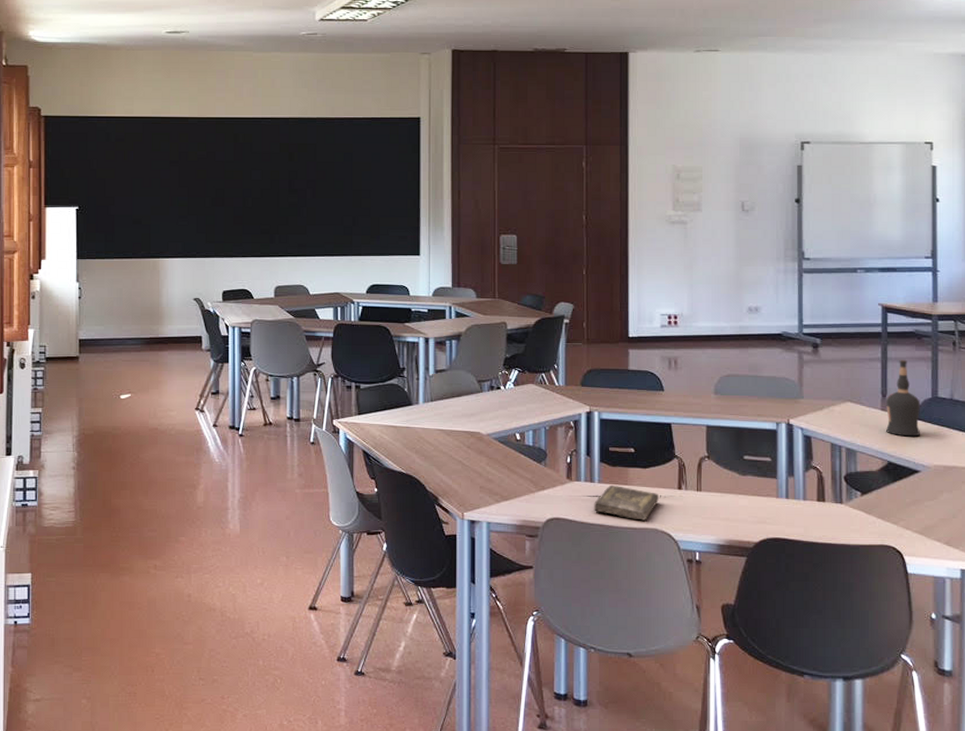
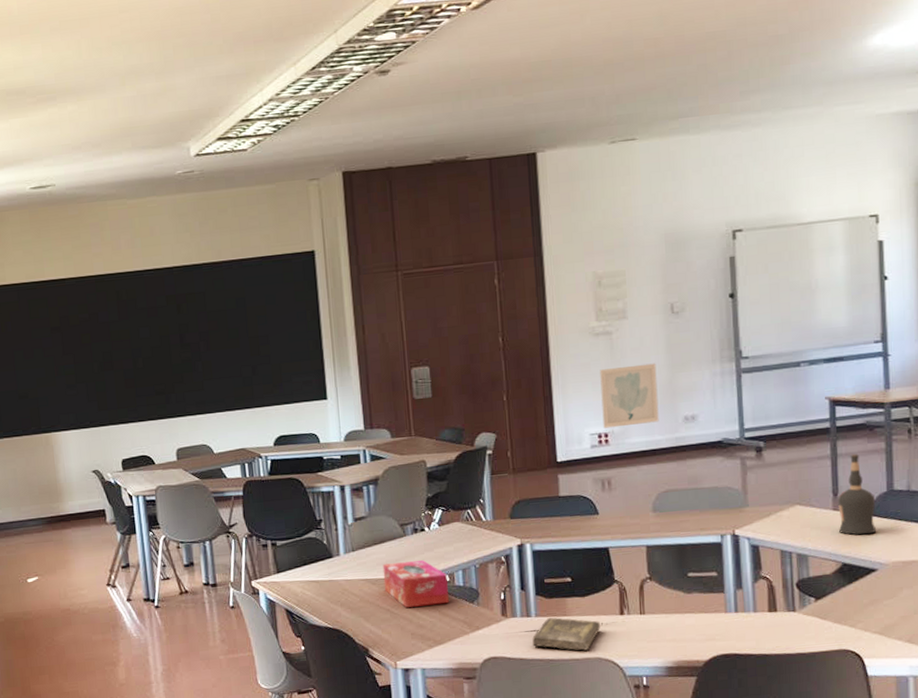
tissue box: none [458,416,518,461] -> present [382,559,449,608]
wall art: none [673,254,725,311] -> present [600,363,659,429]

